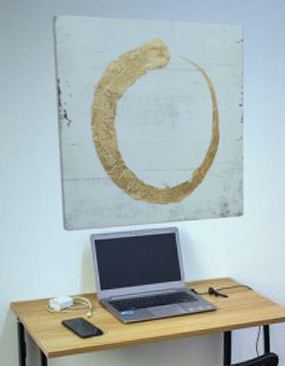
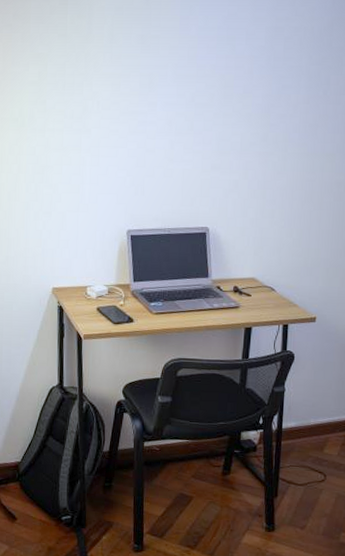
wall art: present [52,14,244,232] -> none [102,15,289,226]

